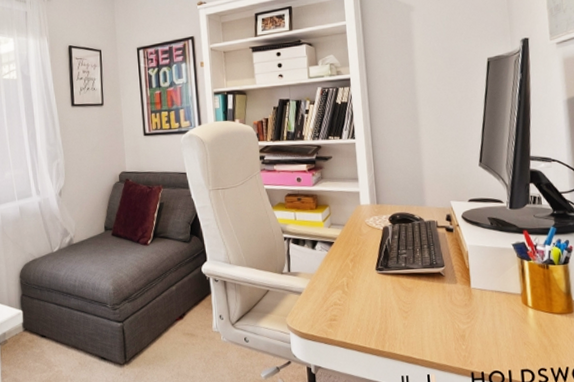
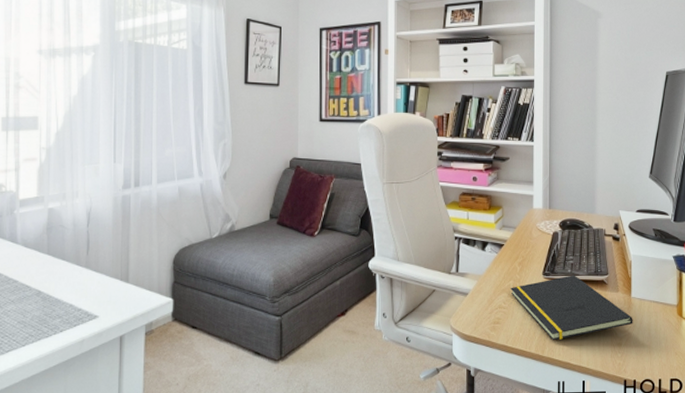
notepad: none [344,268,476,336] -> present [510,275,633,341]

